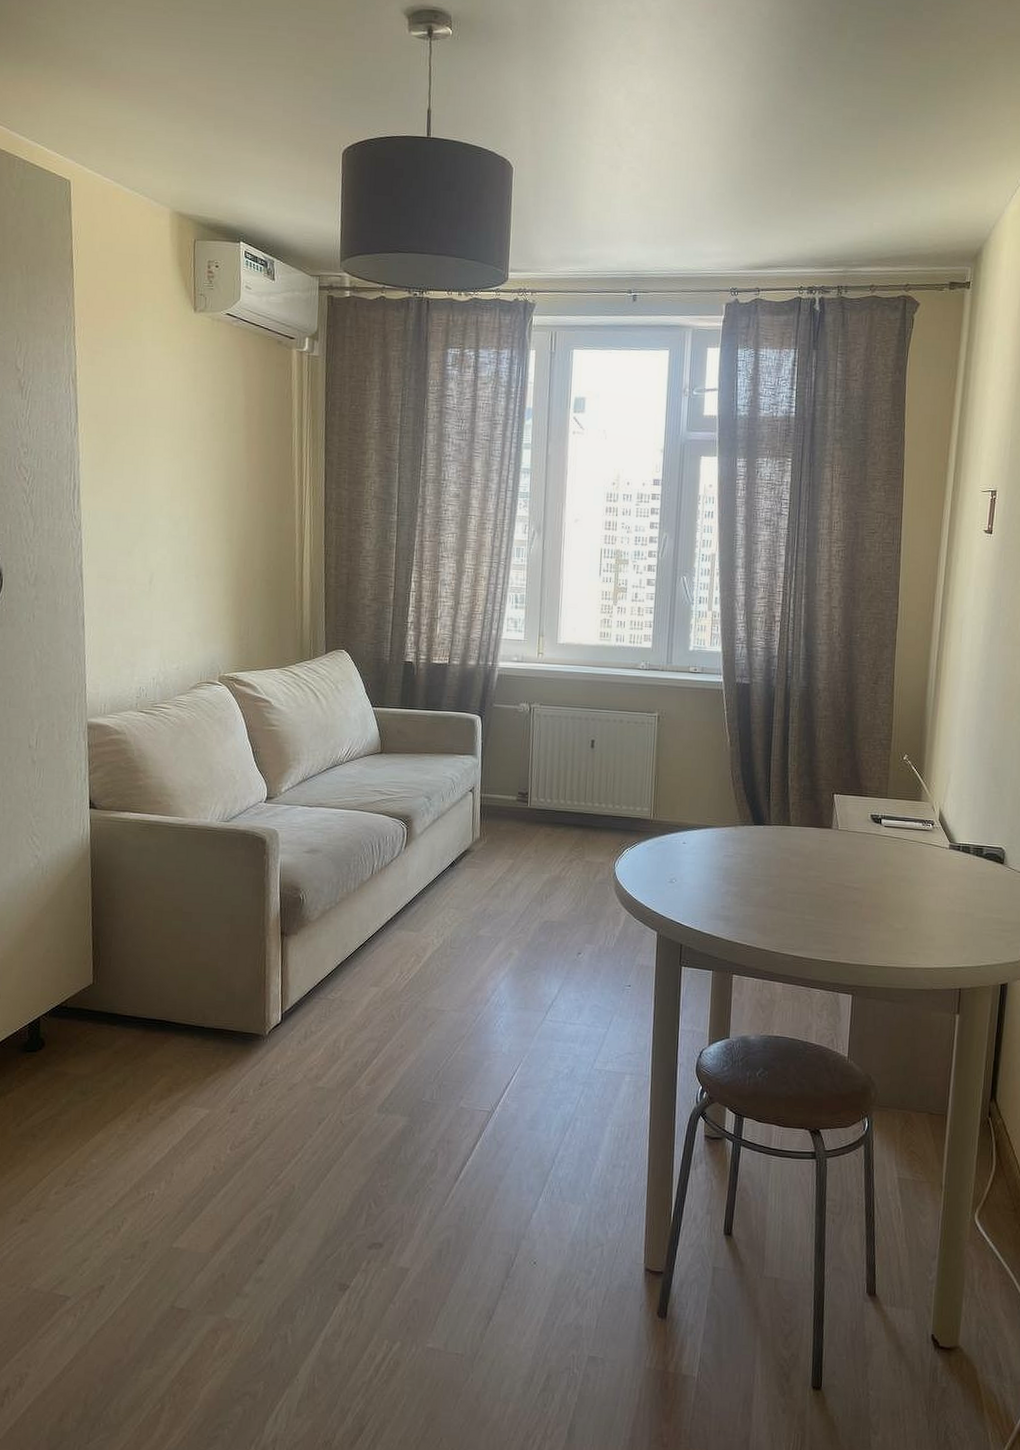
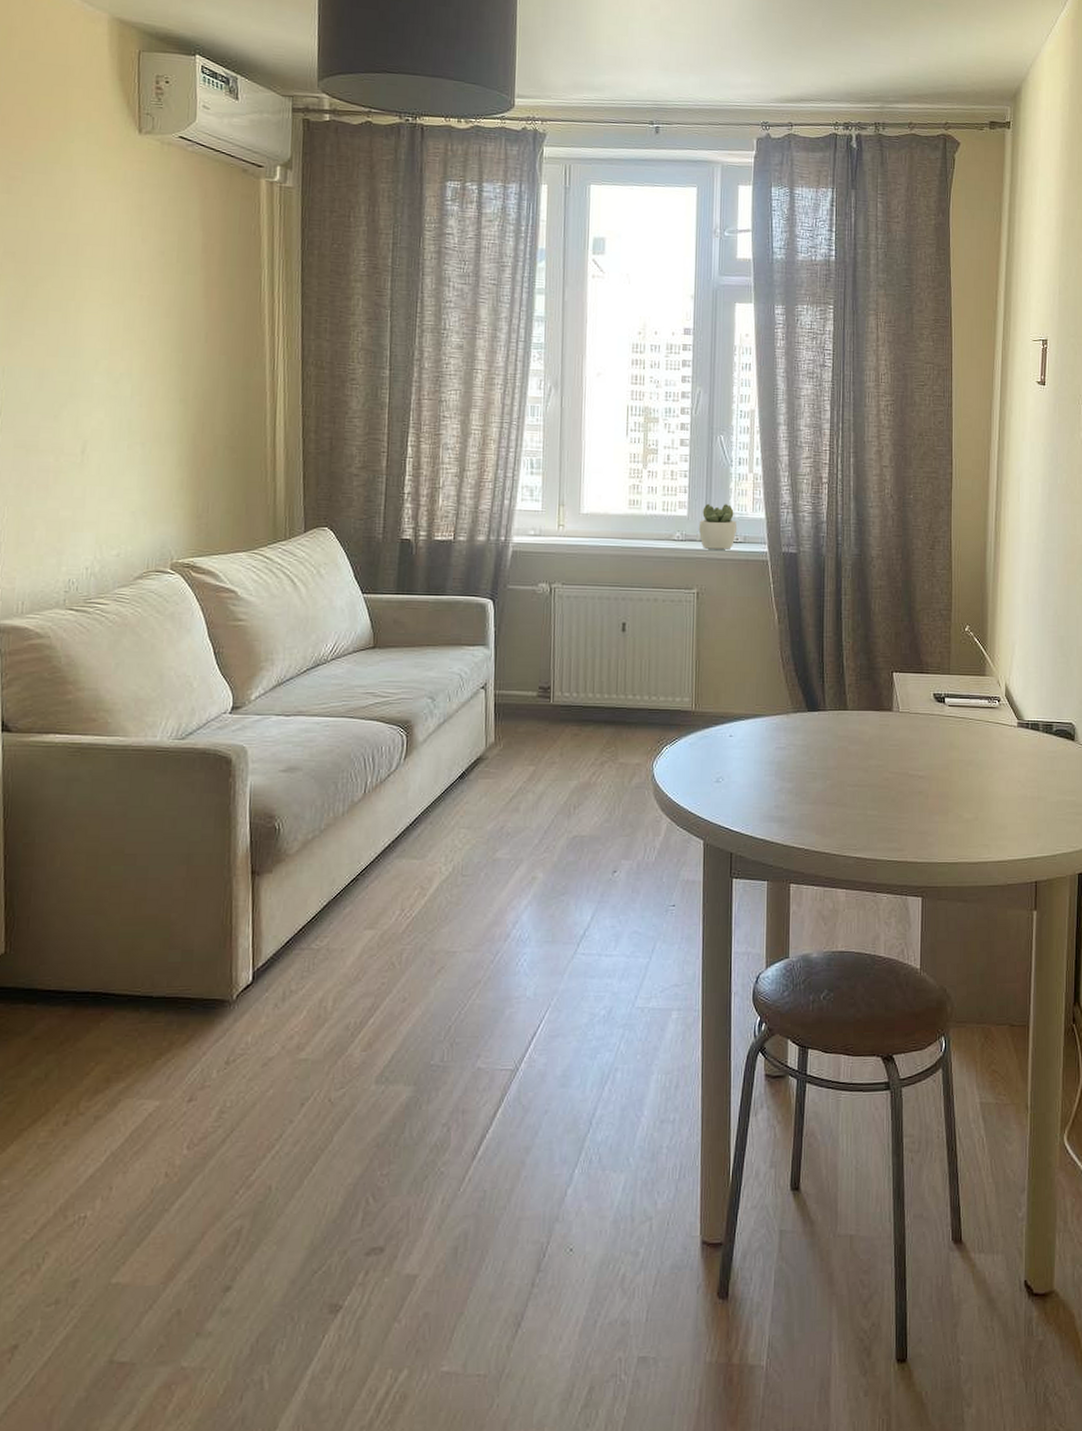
succulent plant: none [661,637,696,679] -> present [698,503,738,549]

